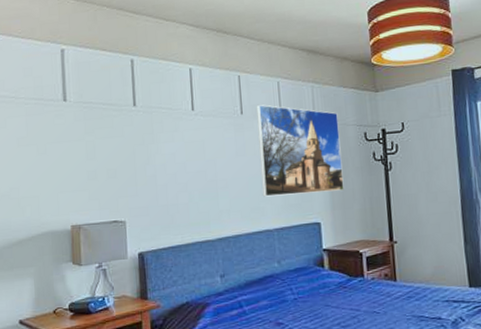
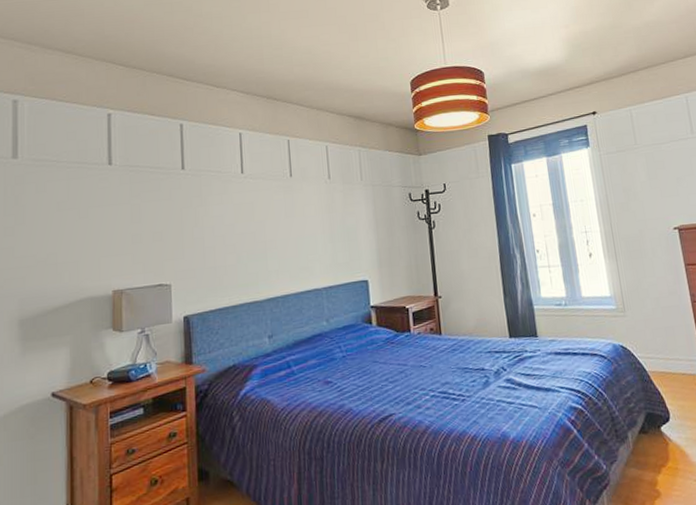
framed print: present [256,104,344,197] -> none [305,167,391,257]

